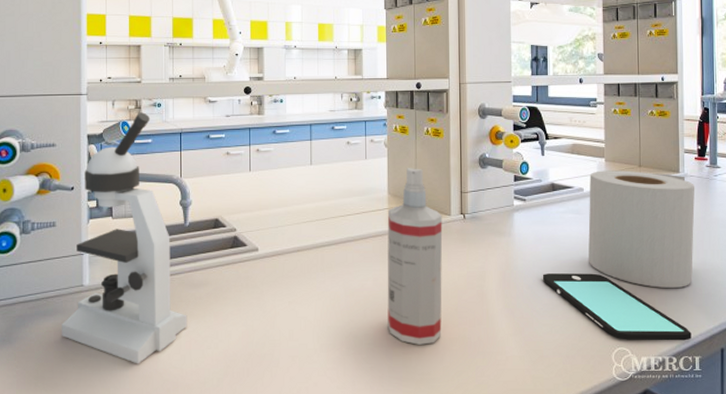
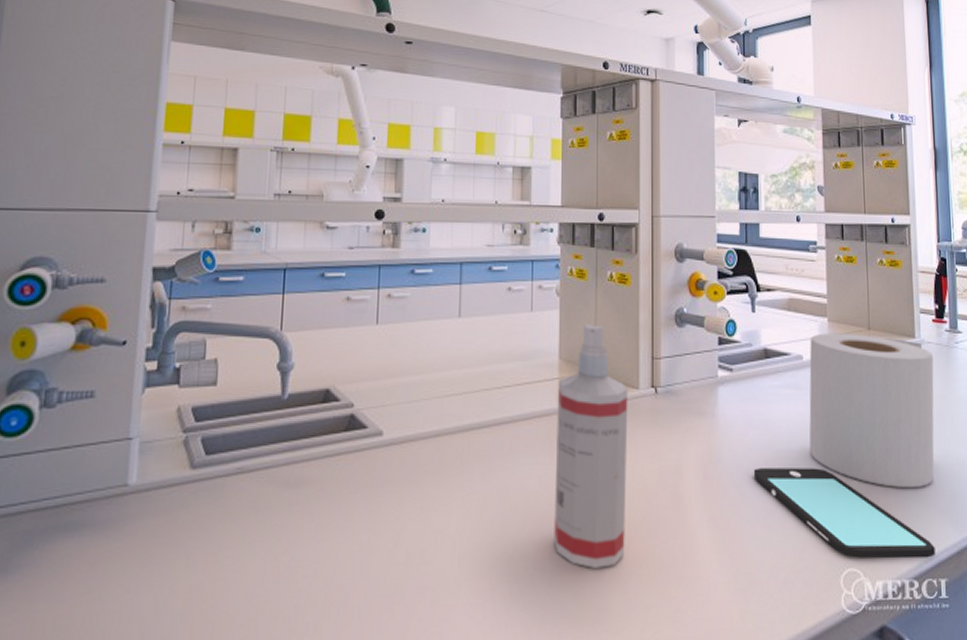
microscope: present [62,112,188,364] -> none [88,238,277,603]

